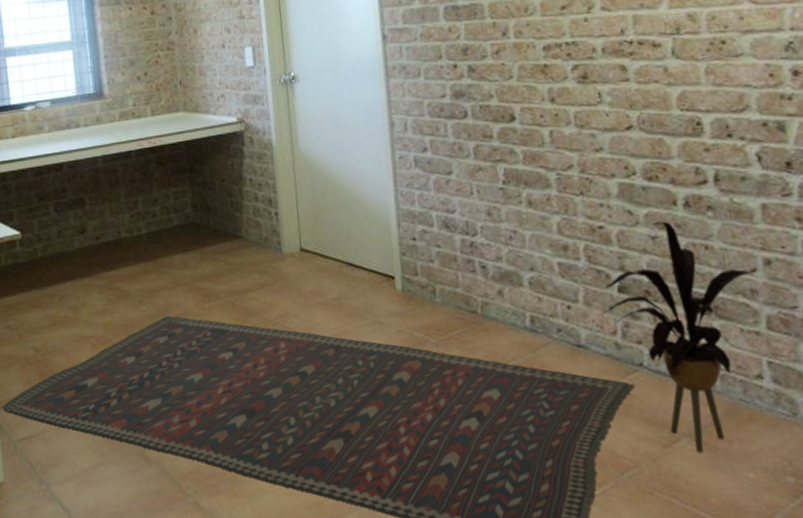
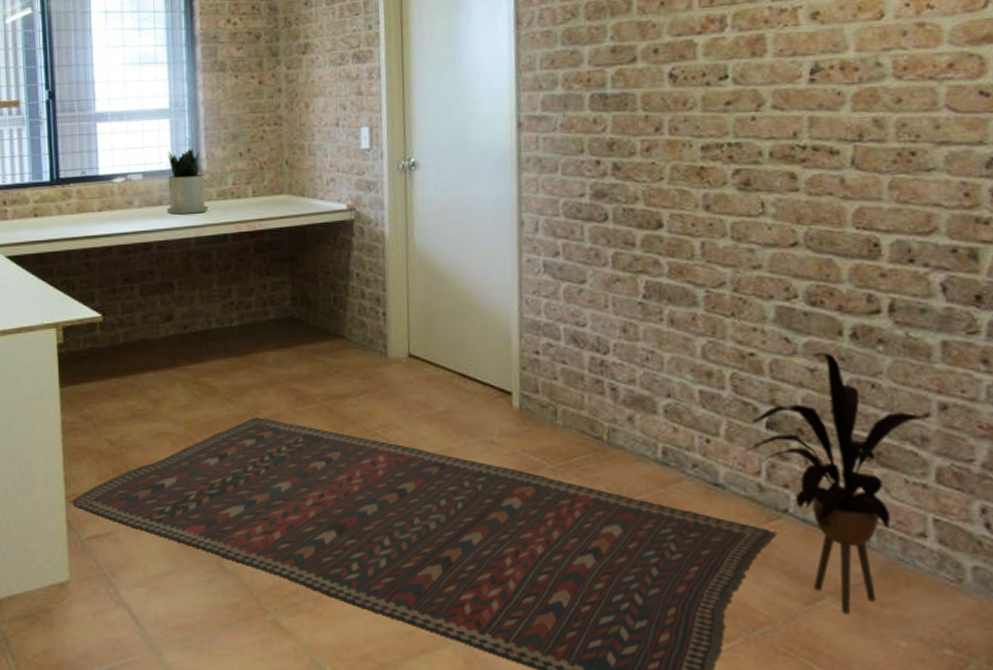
planter: none [72,75,113,137] -> present [166,148,209,215]

